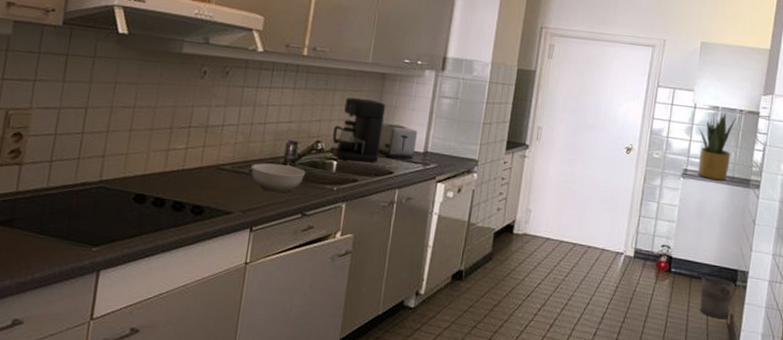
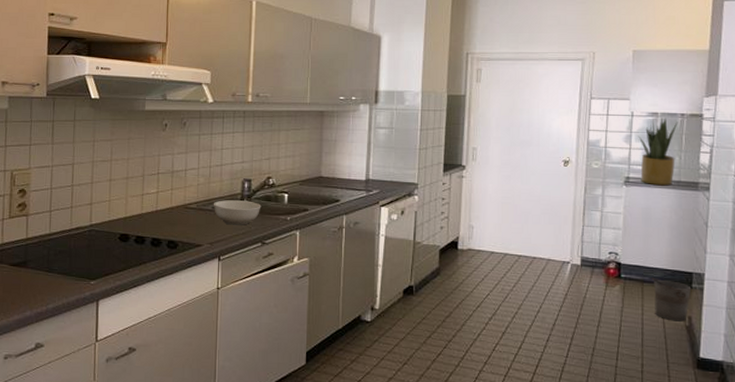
coffee maker: present [330,97,386,162] -> none [281,136,327,193]
toaster: present [377,122,418,160] -> none [323,155,359,188]

